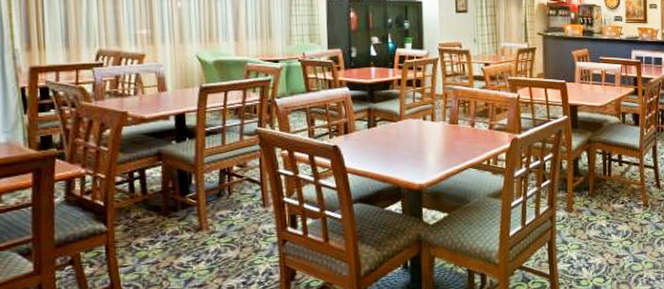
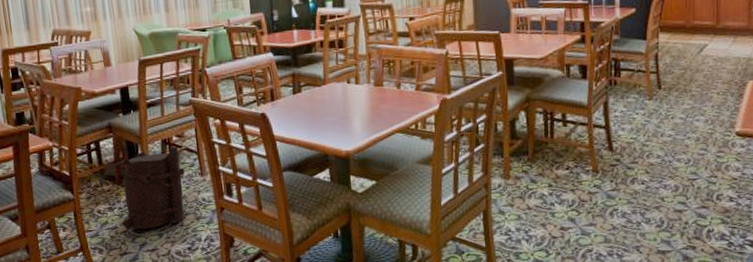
backpack: none [140,175,246,265] -> present [98,145,186,230]

